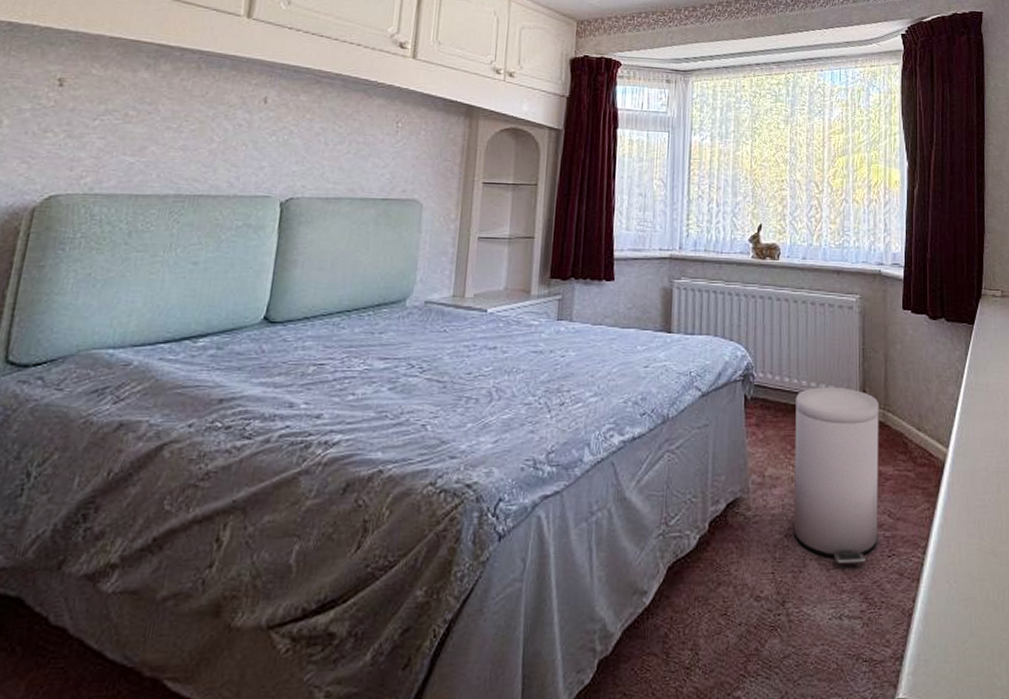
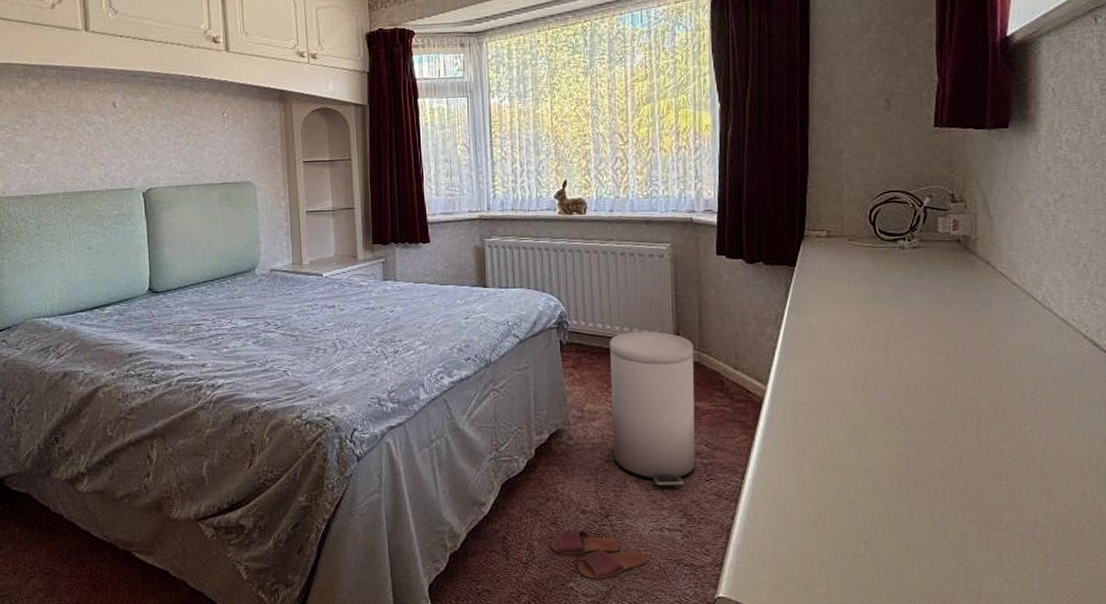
slippers: none [717,622,823,684] -> present [550,530,647,579]

